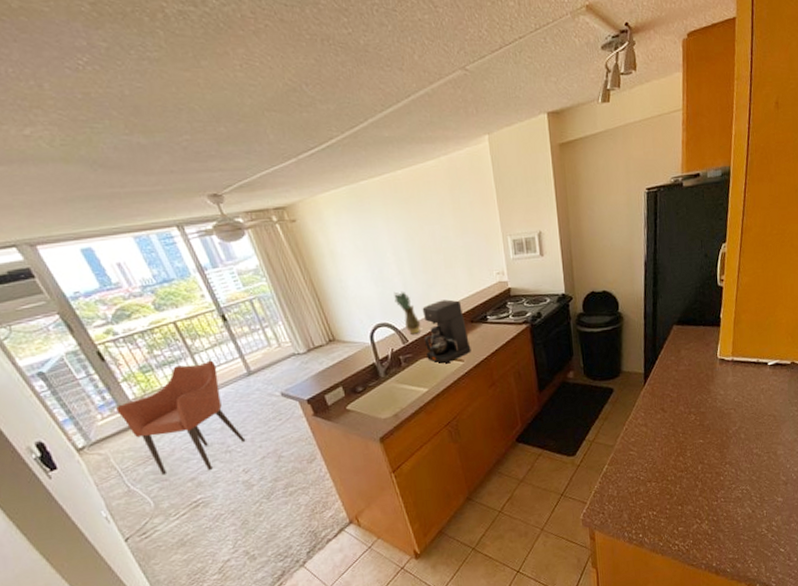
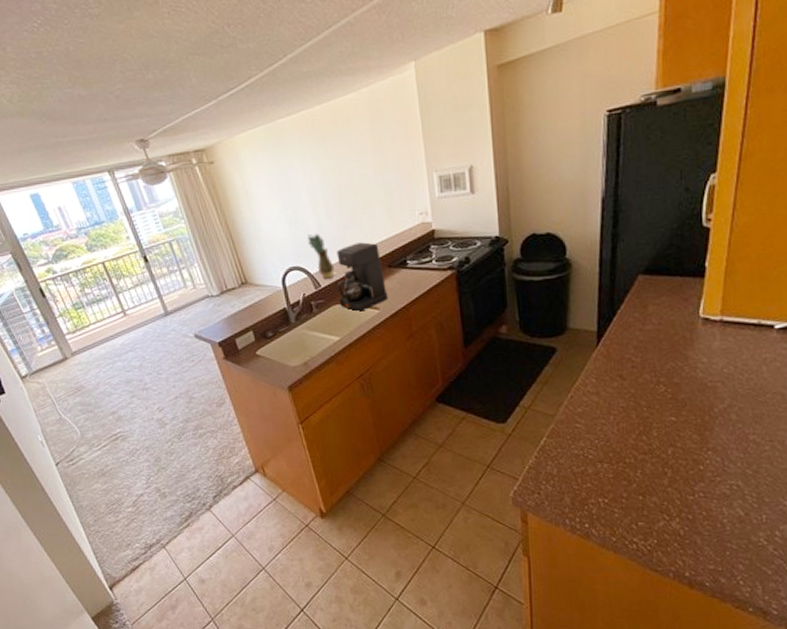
armchair: present [116,360,246,476] -> none [53,299,161,407]

